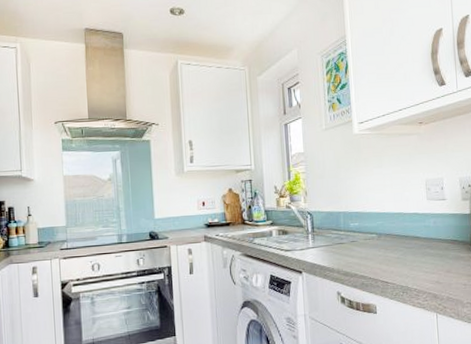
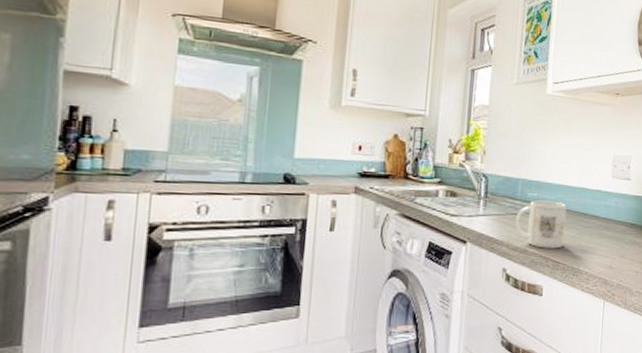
mug: none [342,228,390,271] -> present [515,200,567,249]

